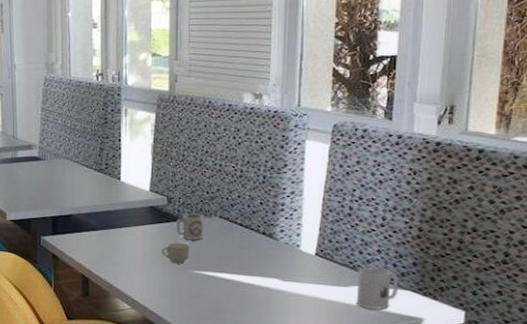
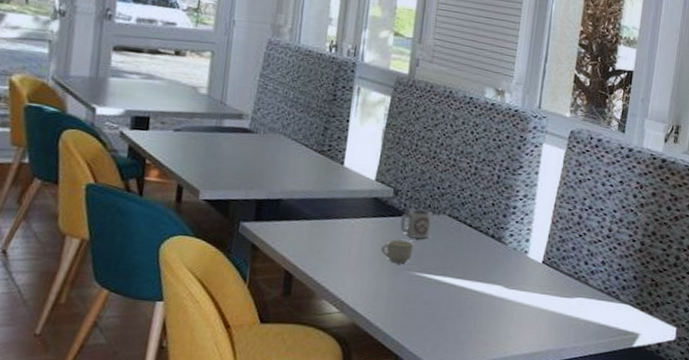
mug: present [357,266,399,310] -> none [578,277,620,323]

